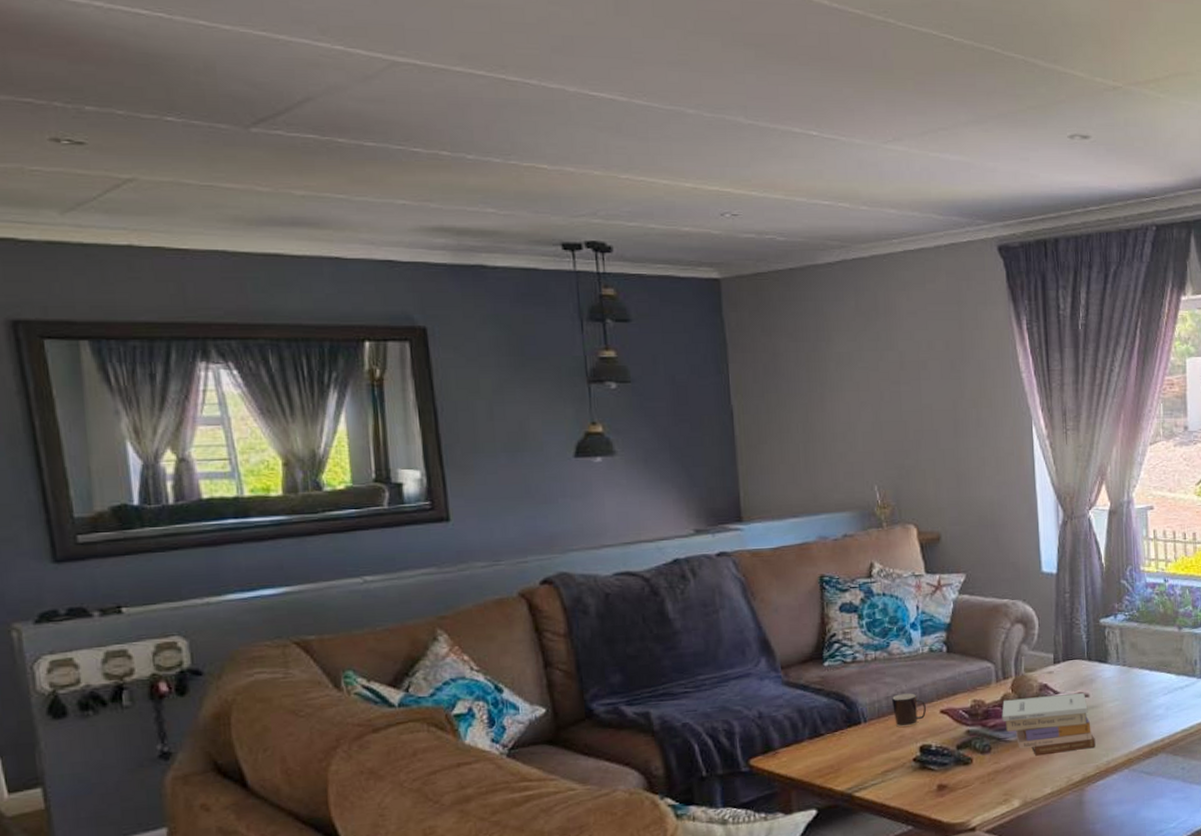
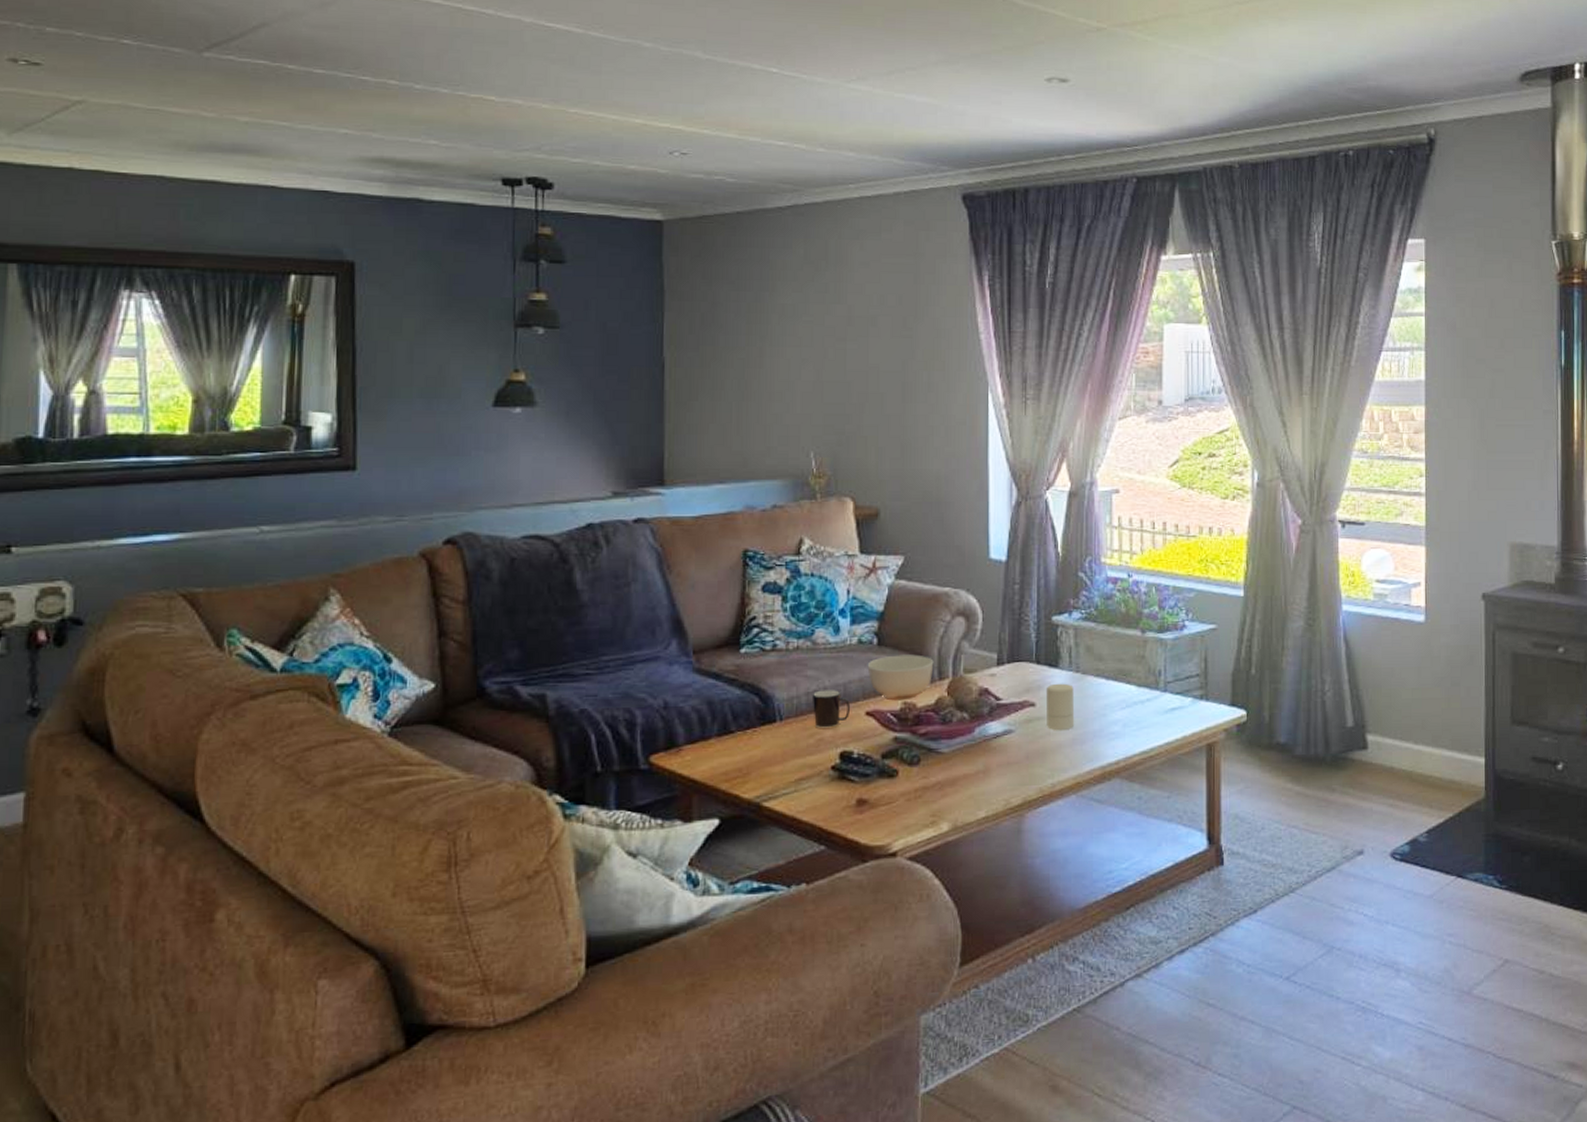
bowl: none [939,659,998,700] -> present [867,654,934,701]
books: present [1002,692,1096,756] -> none [935,700,1040,772]
candle: none [1097,675,1124,717] -> present [1045,683,1075,731]

